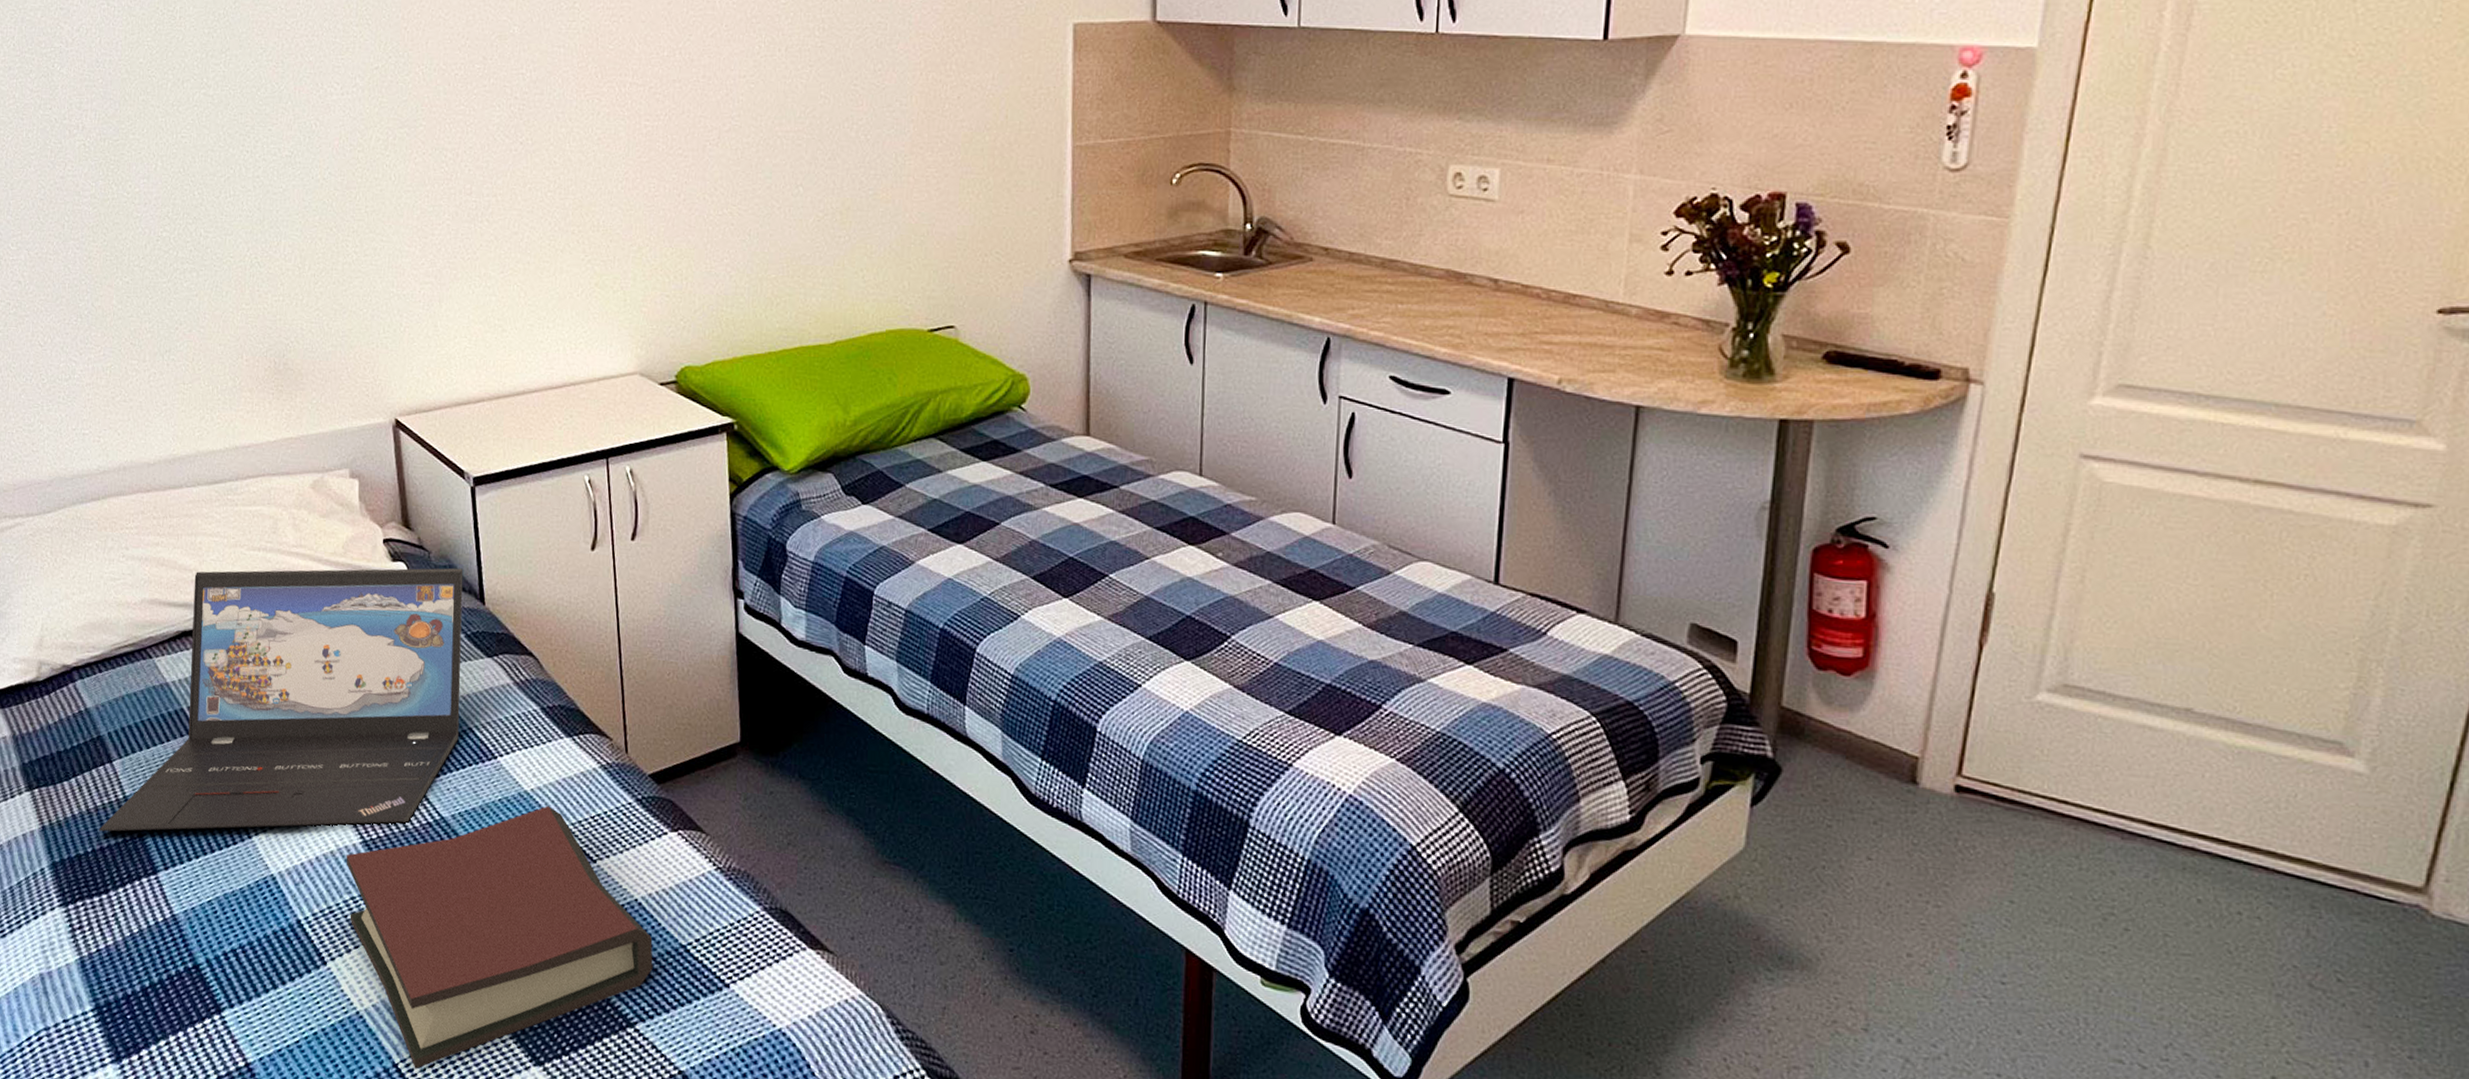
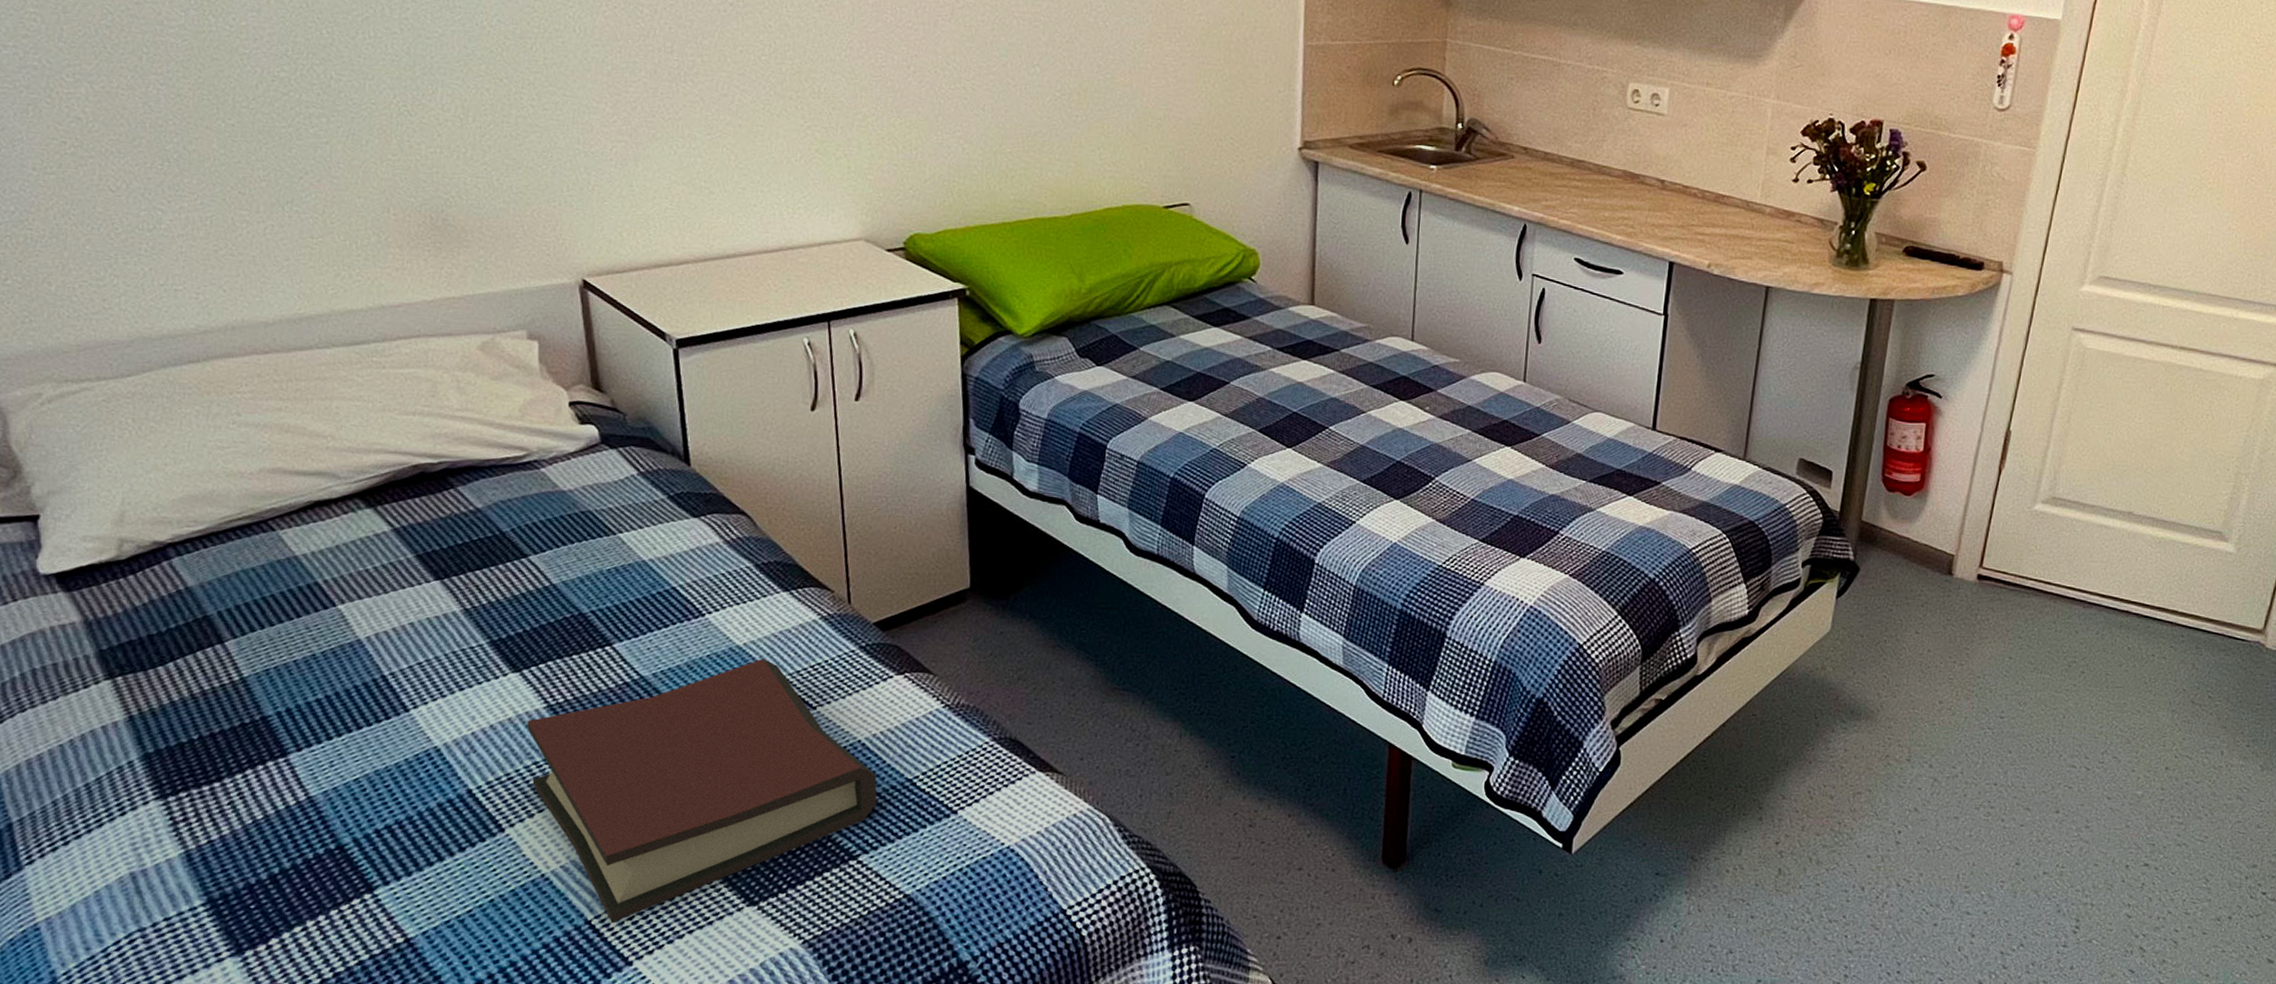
laptop: present [99,568,464,832] -> none [208,430,665,717]

